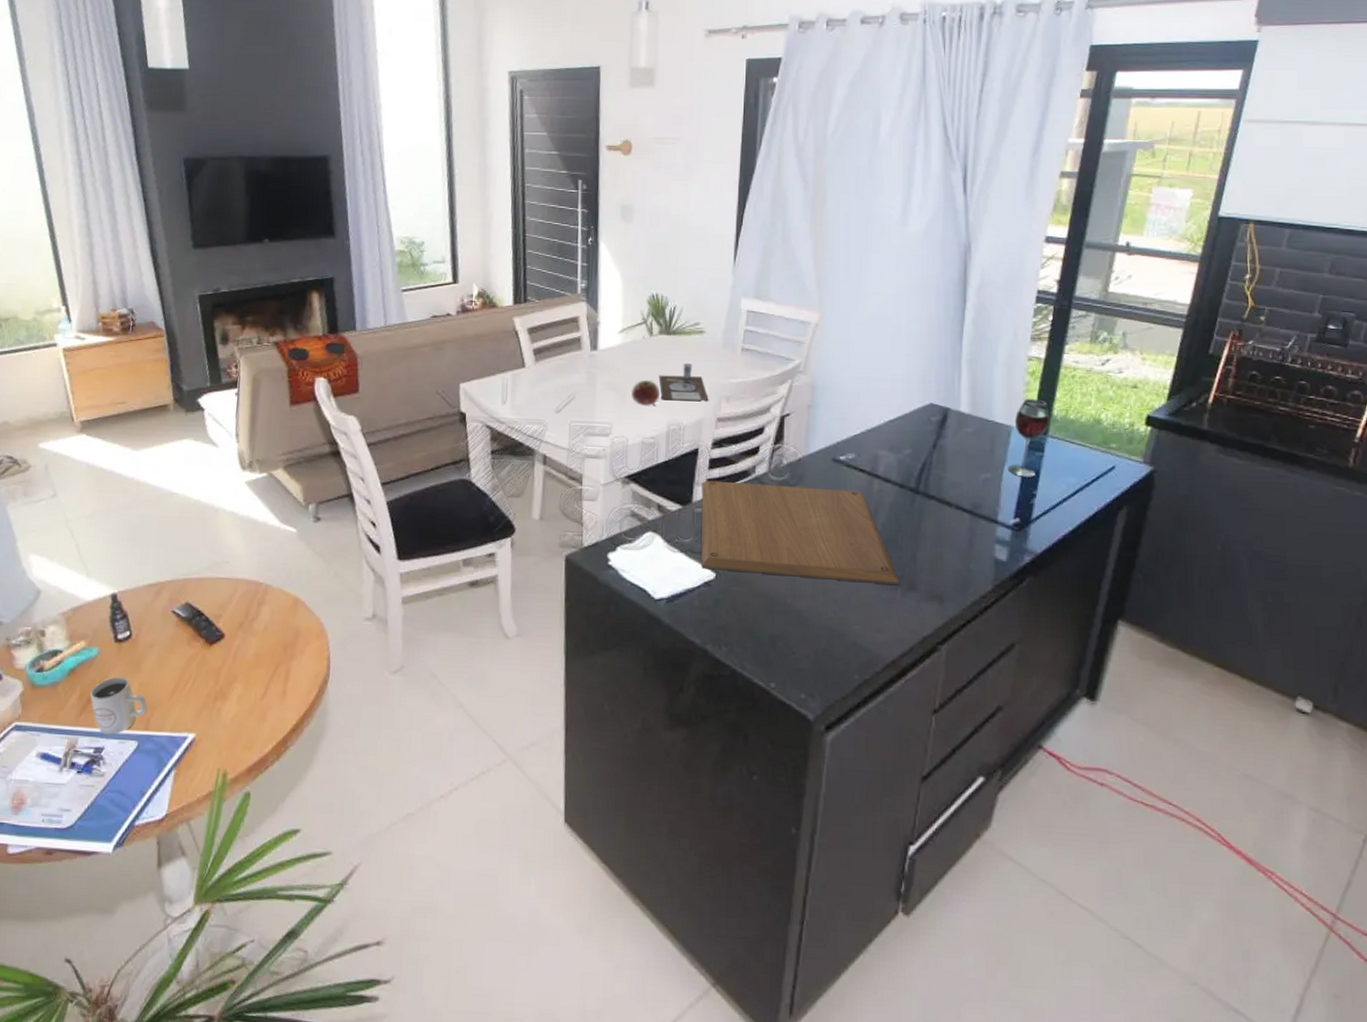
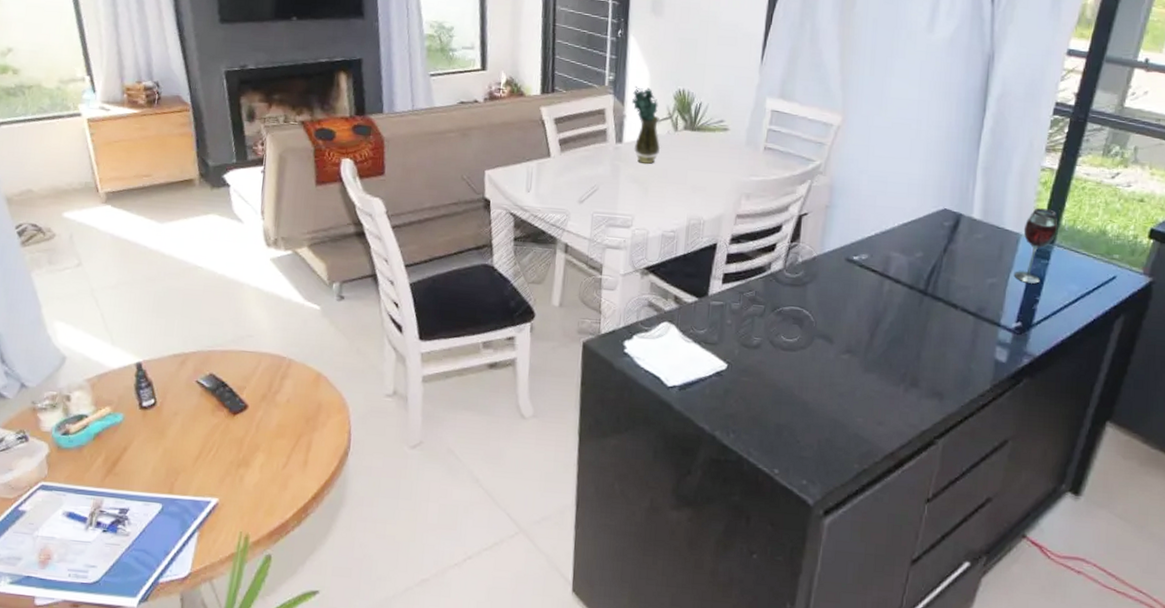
mug: present [90,676,148,735] -> none [115,441,172,498]
vase: none [604,293,637,370] -> present [631,87,661,164]
fruit: present [631,379,661,406] -> none [654,174,683,200]
place setting: present [658,363,709,402] -> none [681,160,730,198]
chopping board: present [701,480,900,586] -> none [714,274,904,382]

